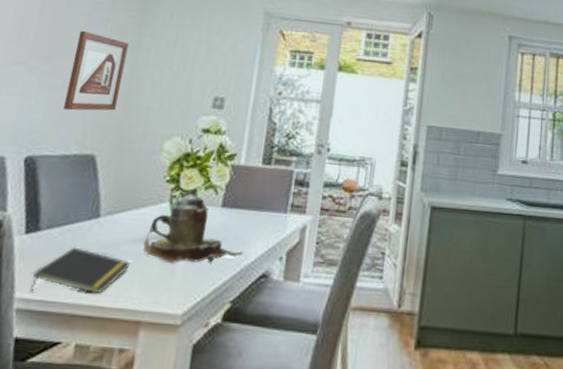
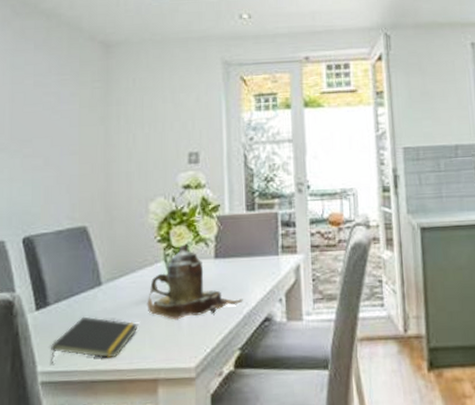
picture frame: present [63,30,129,111] -> none [49,109,98,188]

